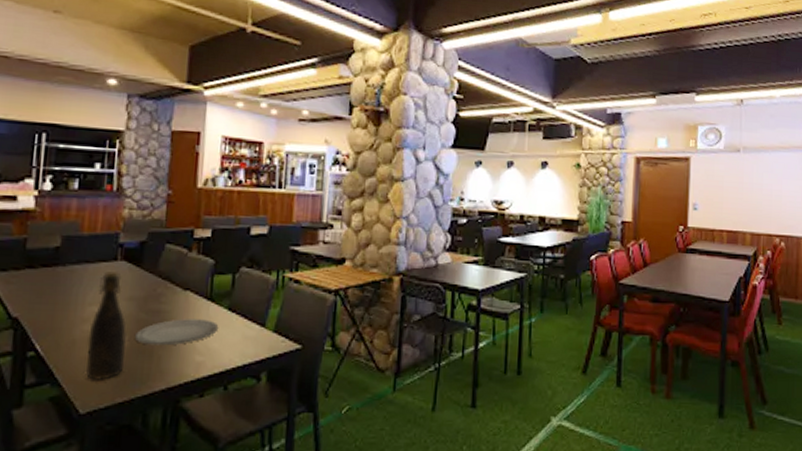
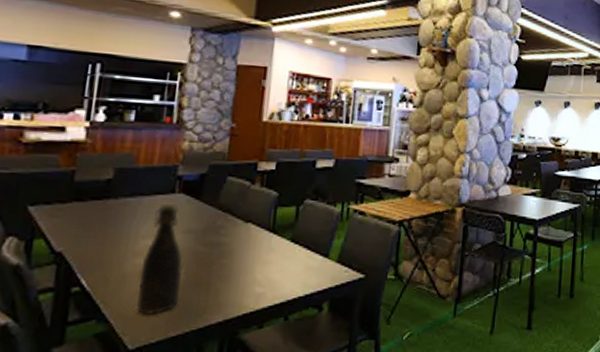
plate: present [134,319,219,346] -> none [190,251,281,278]

